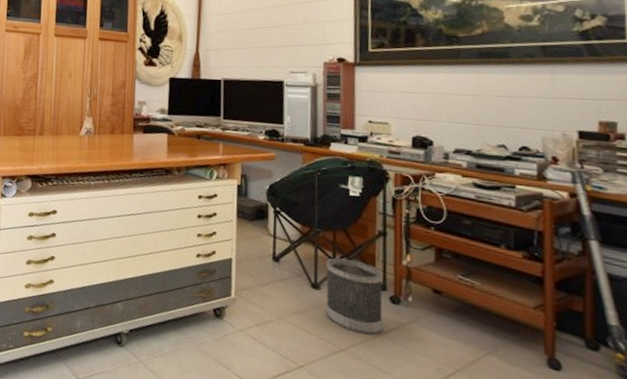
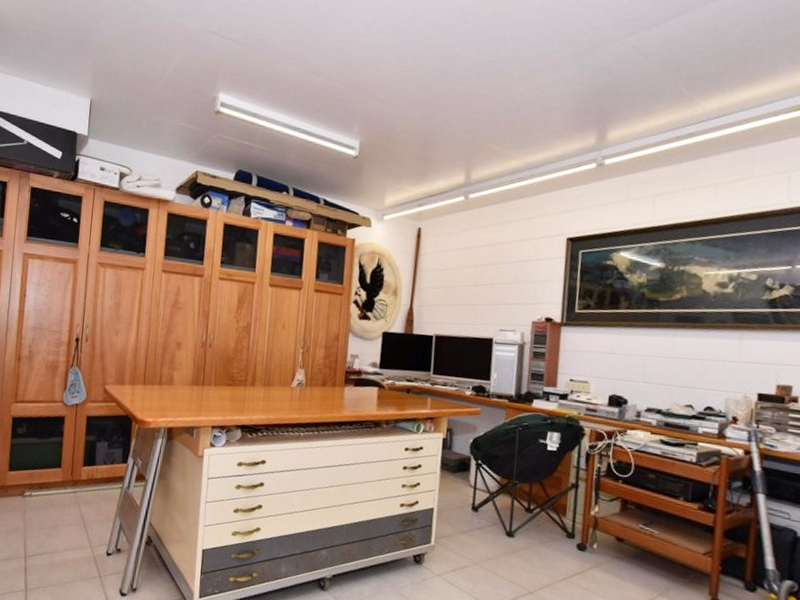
wastebasket: present [326,257,384,335] -> none [518,508,572,579]

